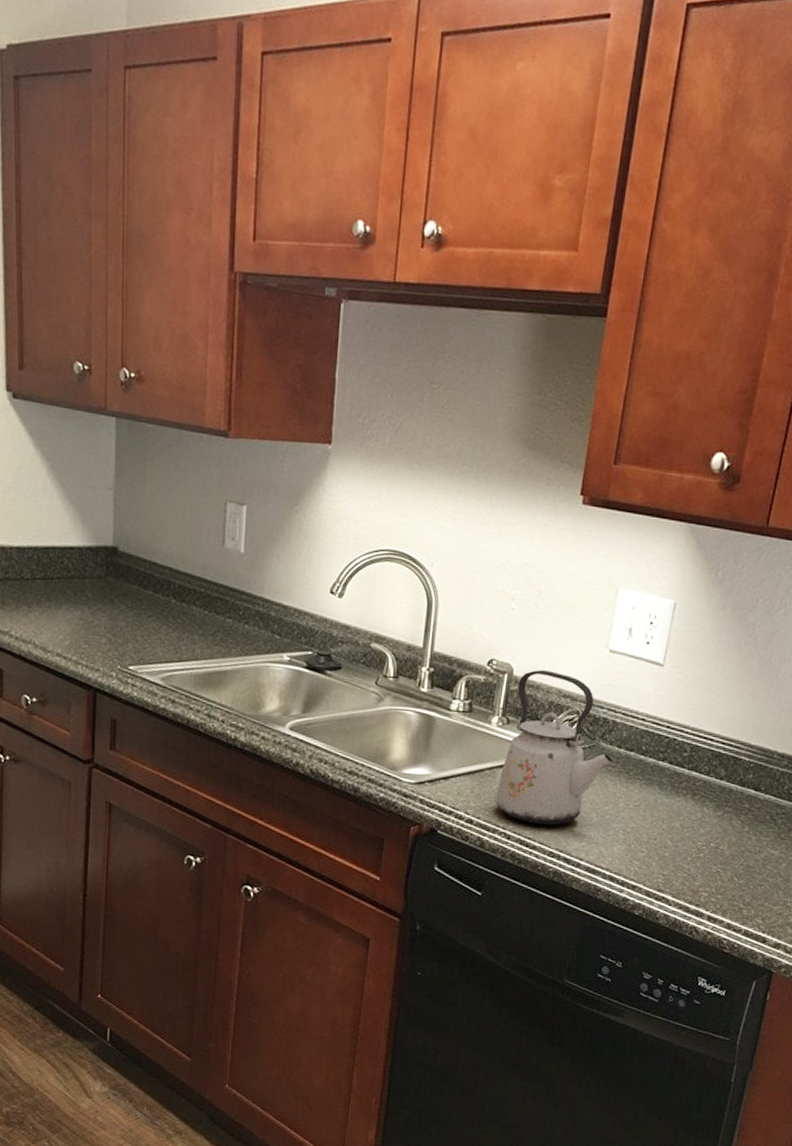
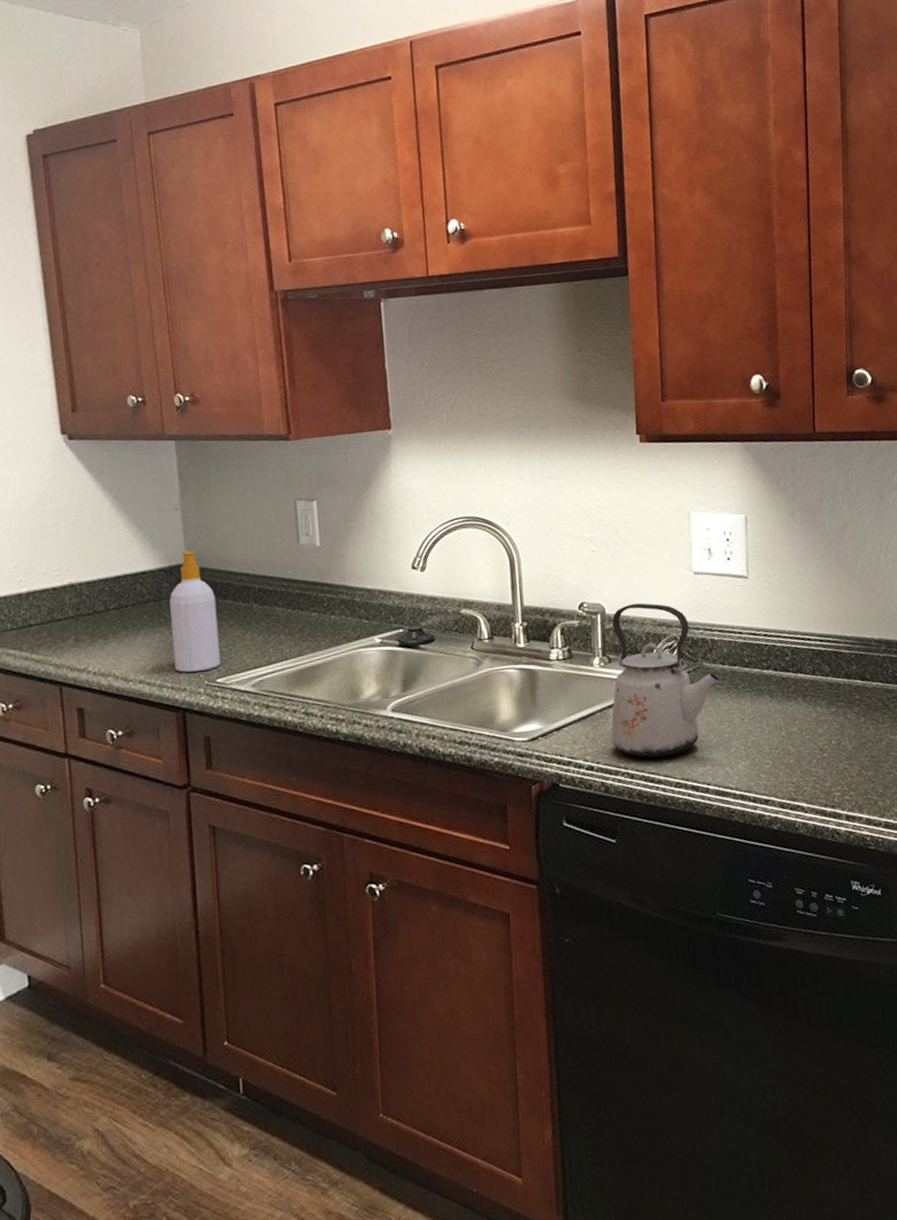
soap bottle: none [91,533,137,656] -> present [170,550,221,673]

